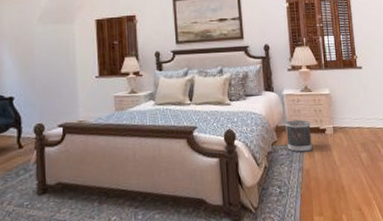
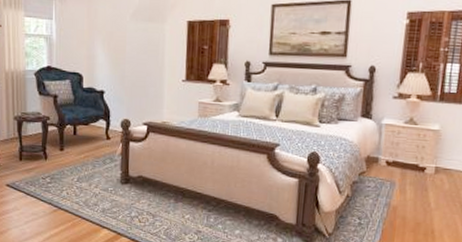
wastebasket: present [285,119,312,153] -> none [376,152,409,188]

